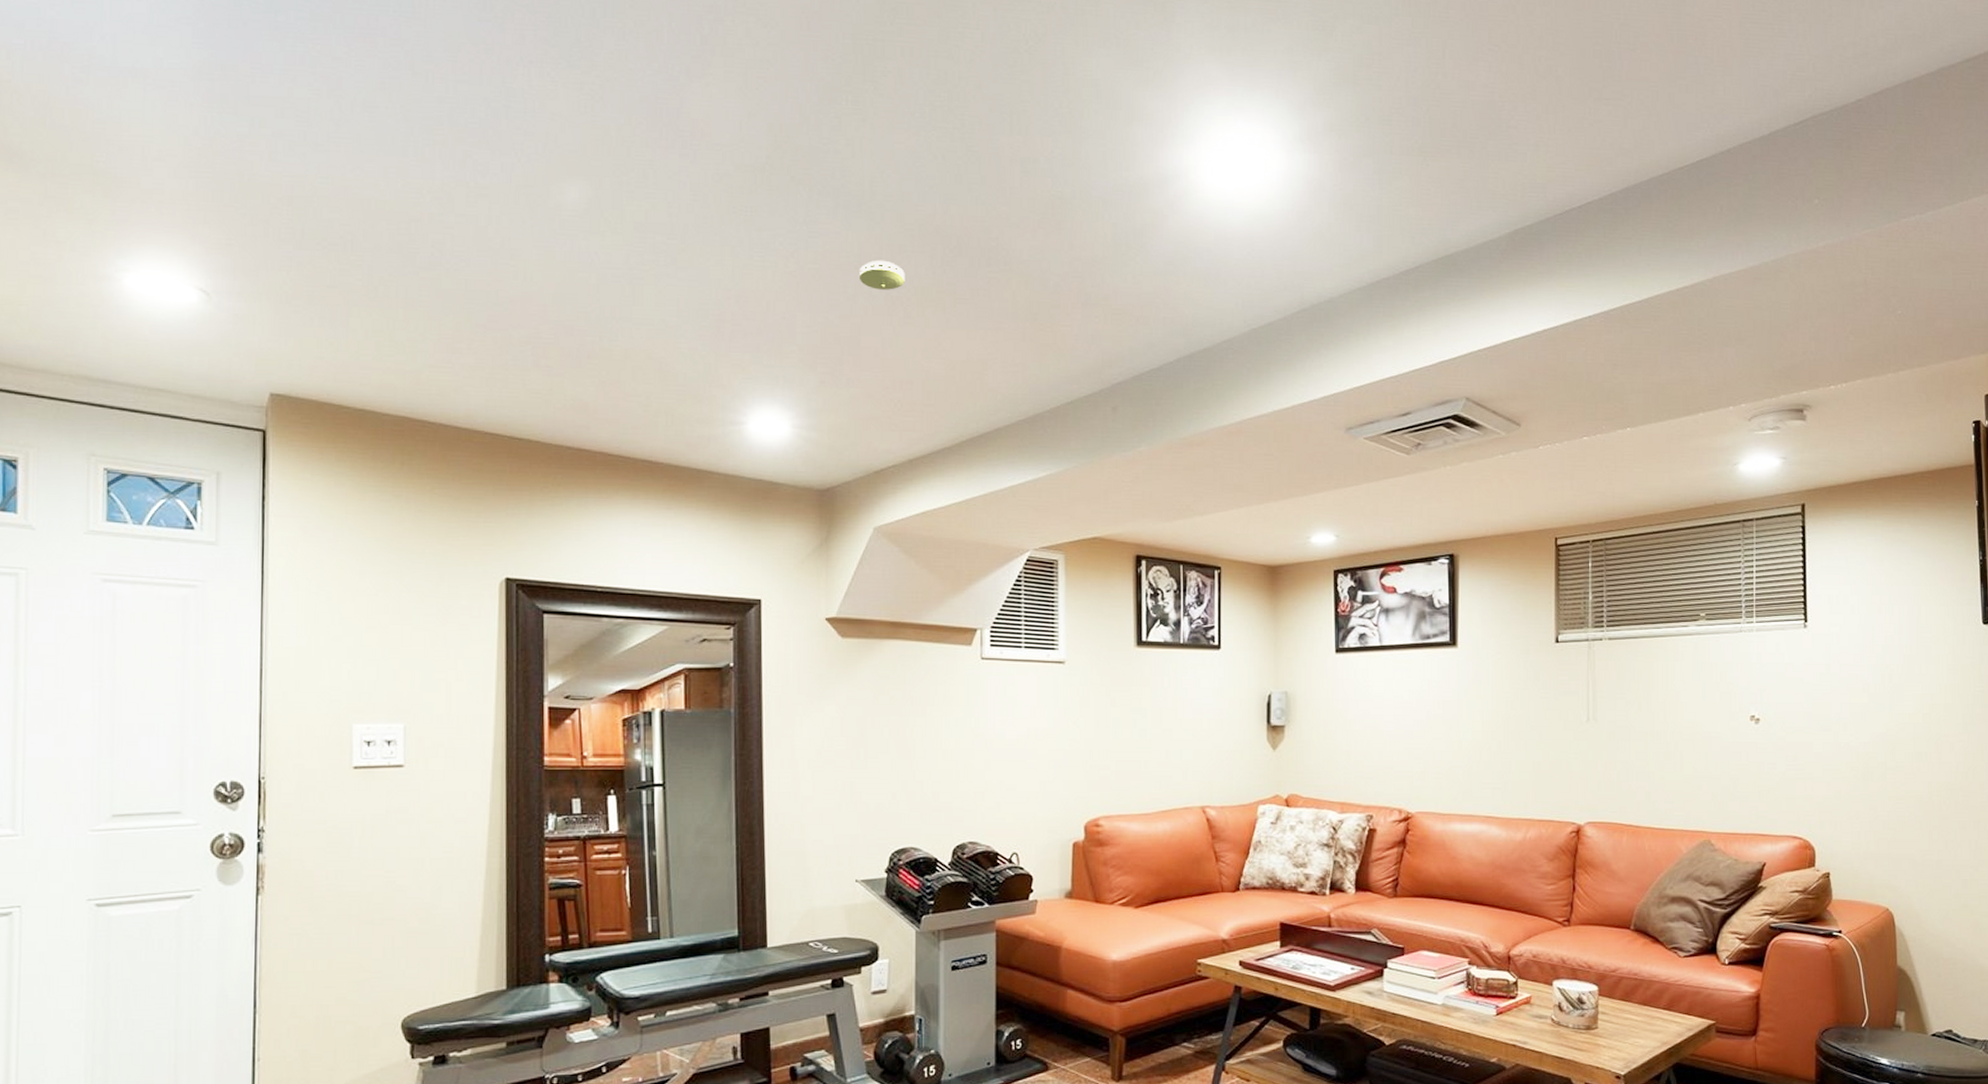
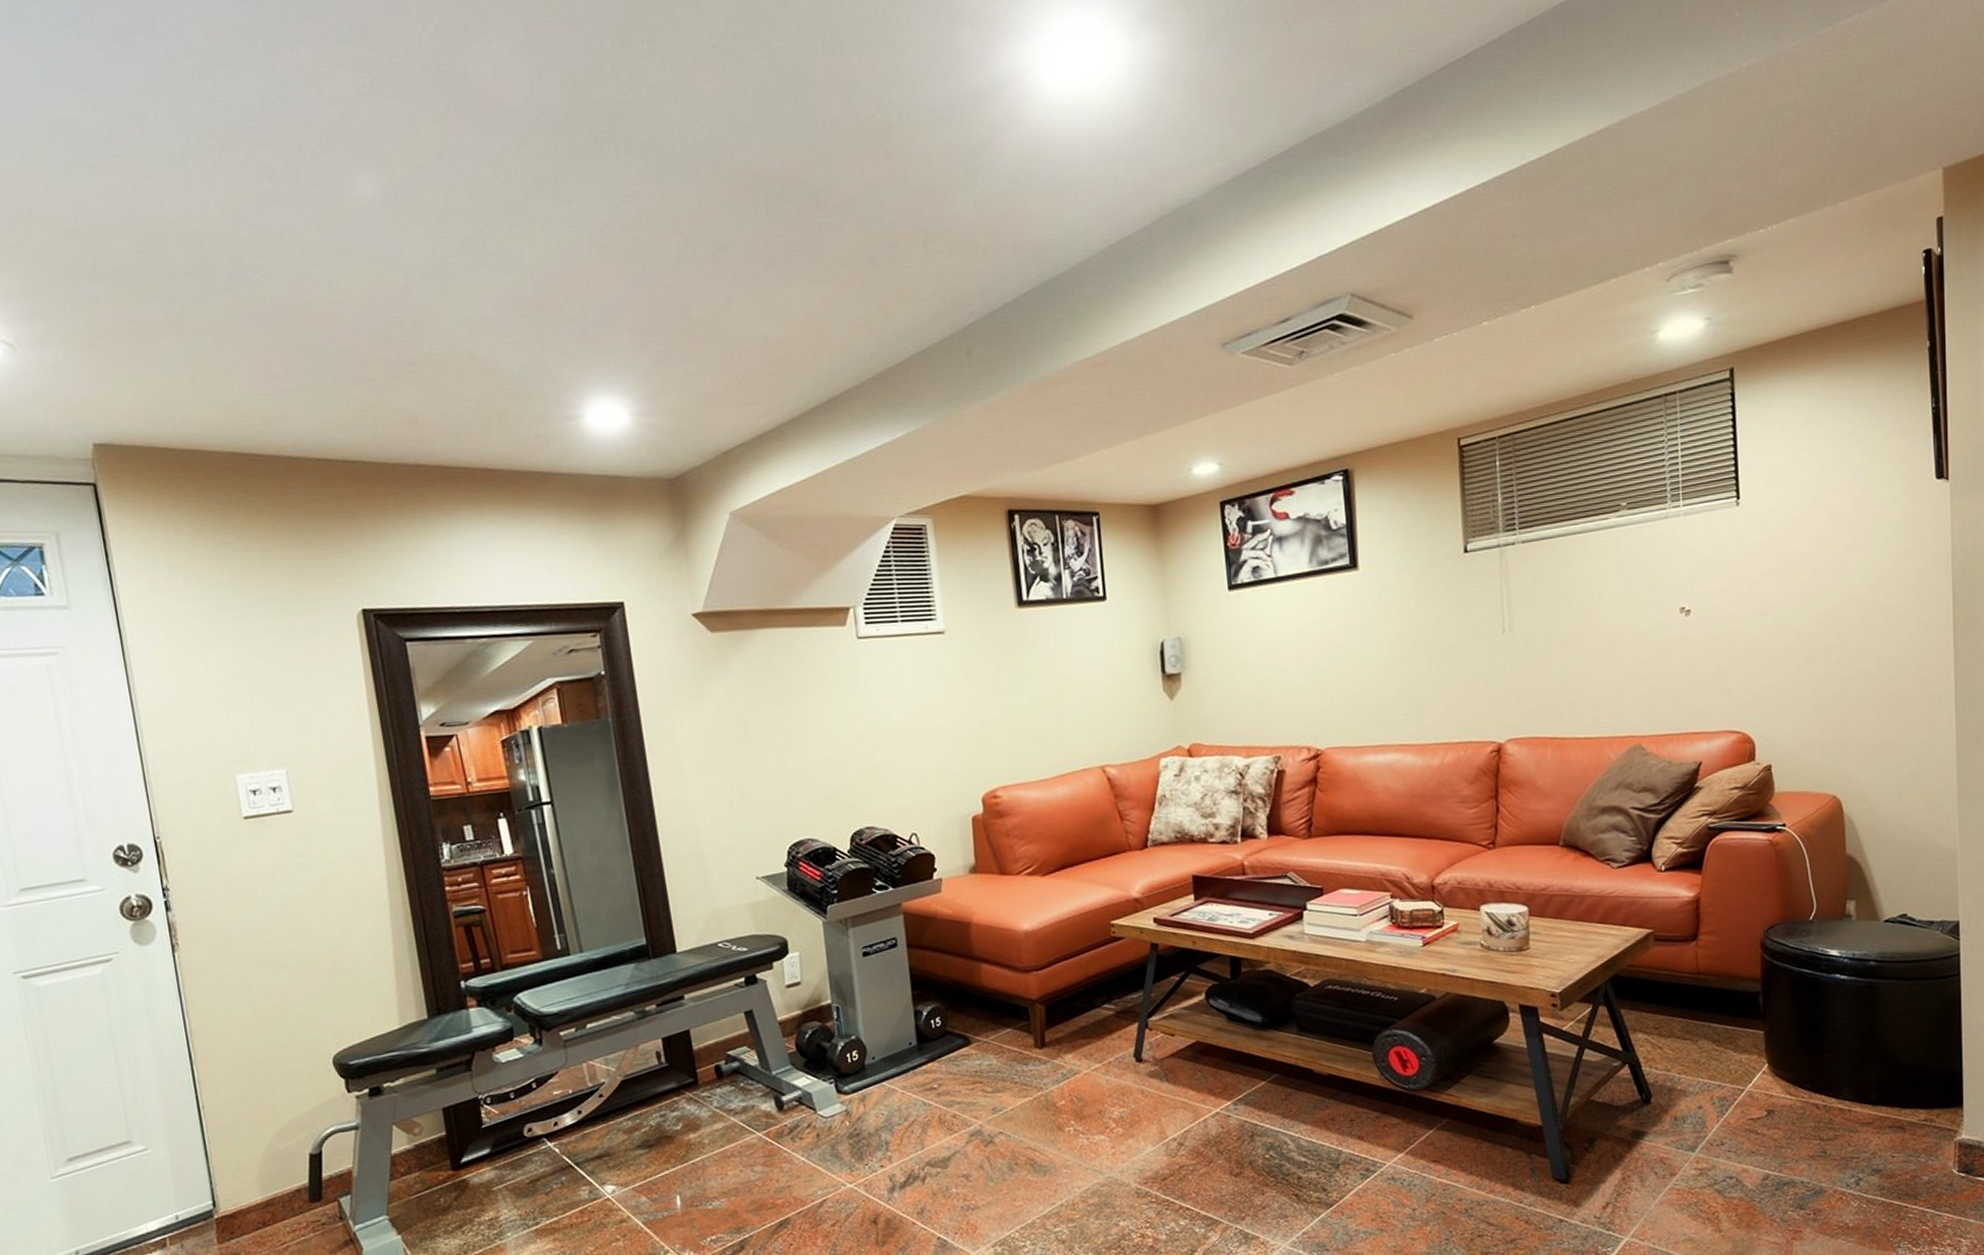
smoke detector: present [858,260,905,290] -> none [679,218,730,252]

